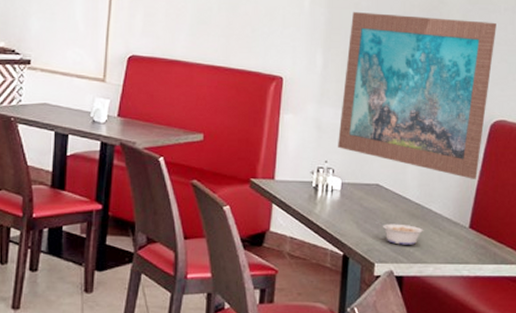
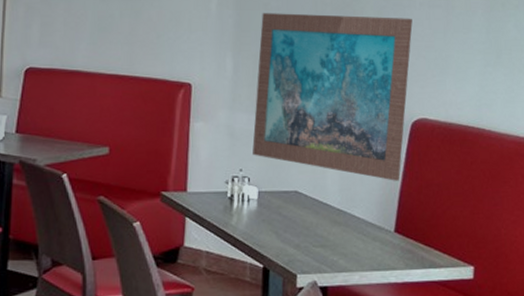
legume: present [376,221,424,245] -> none [296,230,347,254]

